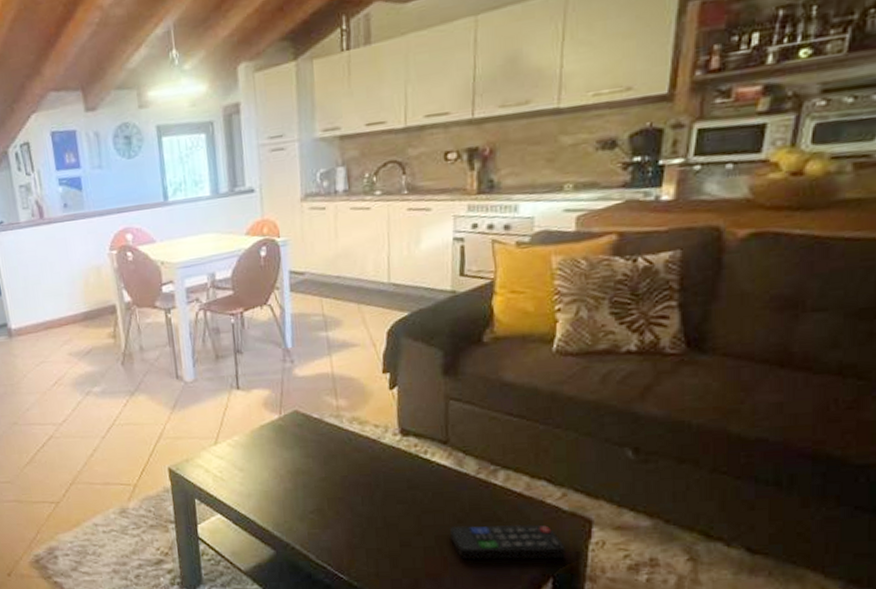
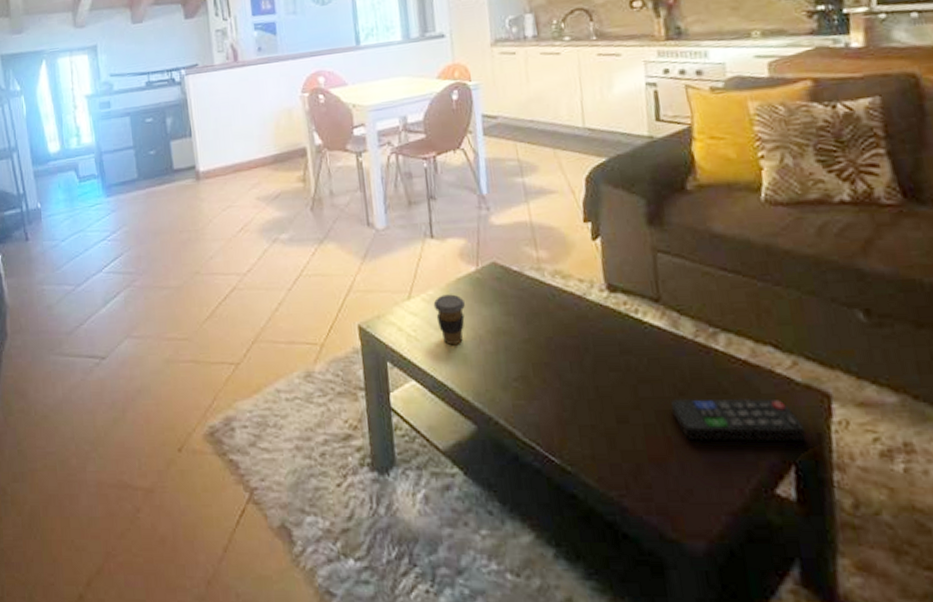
coffee cup: none [238,439,269,485] -> present [433,294,466,346]

